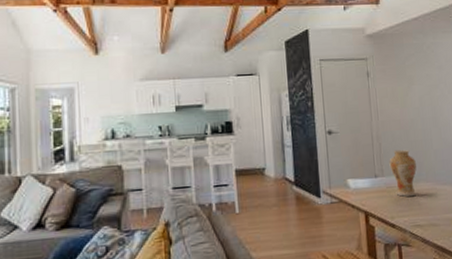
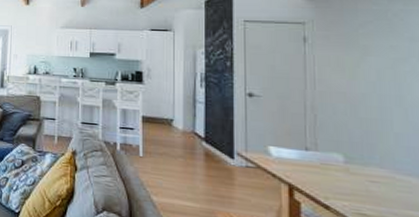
vase: present [389,149,417,197] -> none [326,125,366,180]

